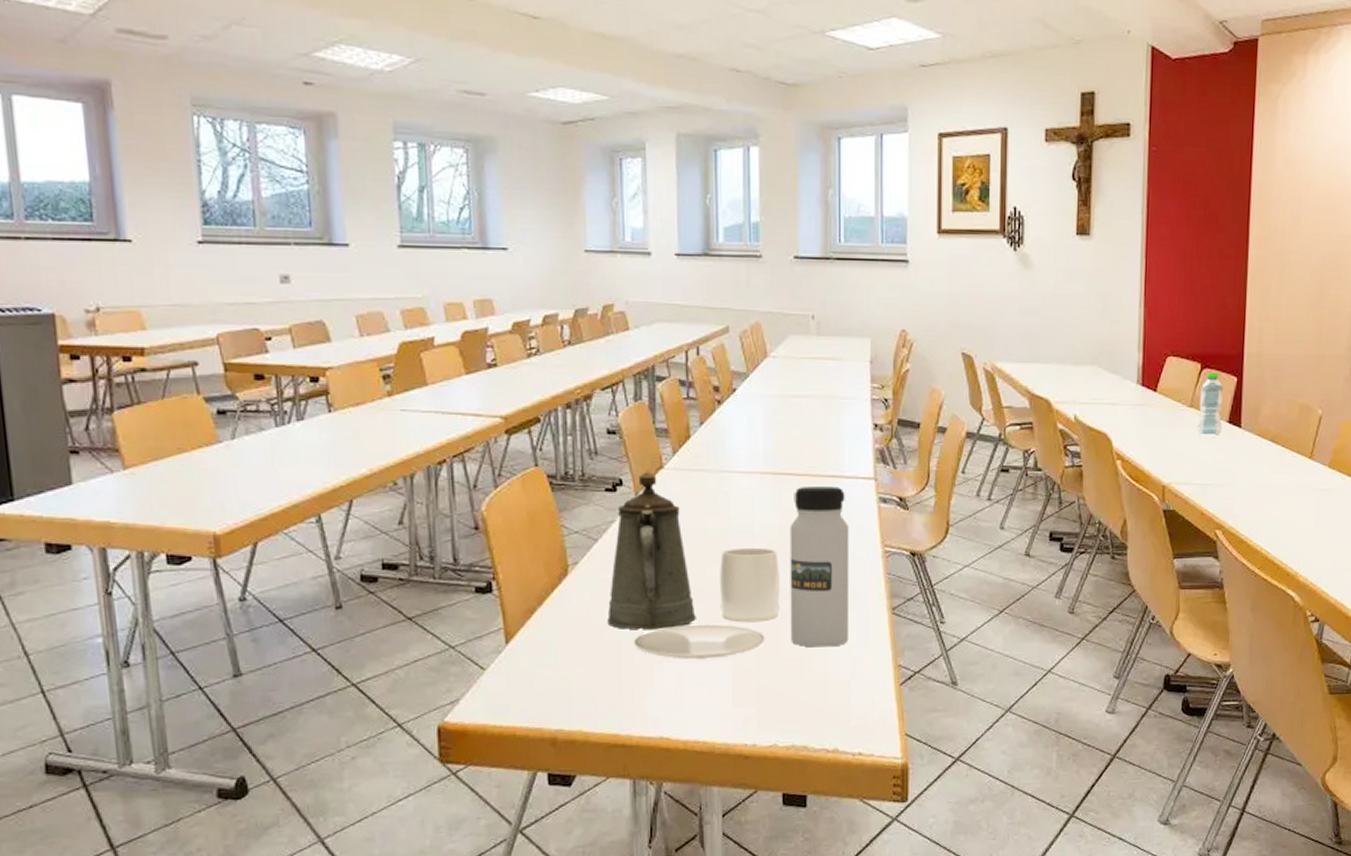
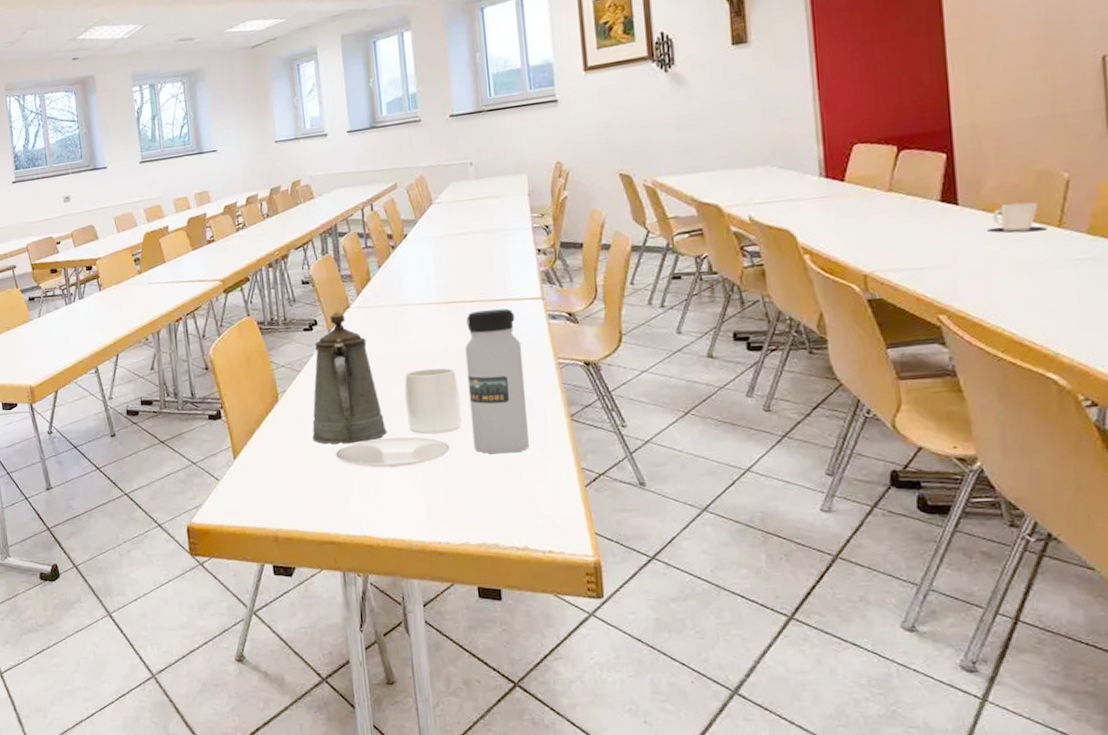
water bottle: present [1198,372,1224,438] -> none [899,151,932,221]
cup: none [1260,431,1302,460] -> present [987,202,1047,234]

